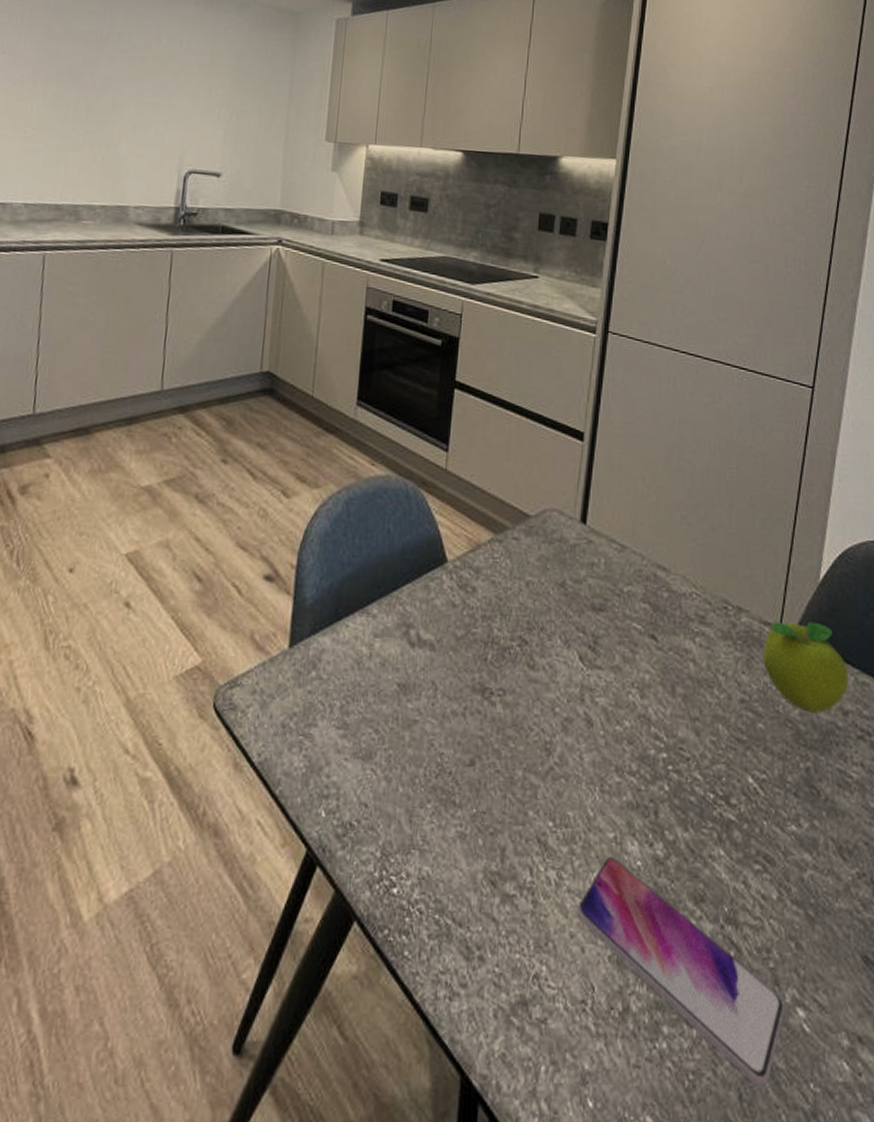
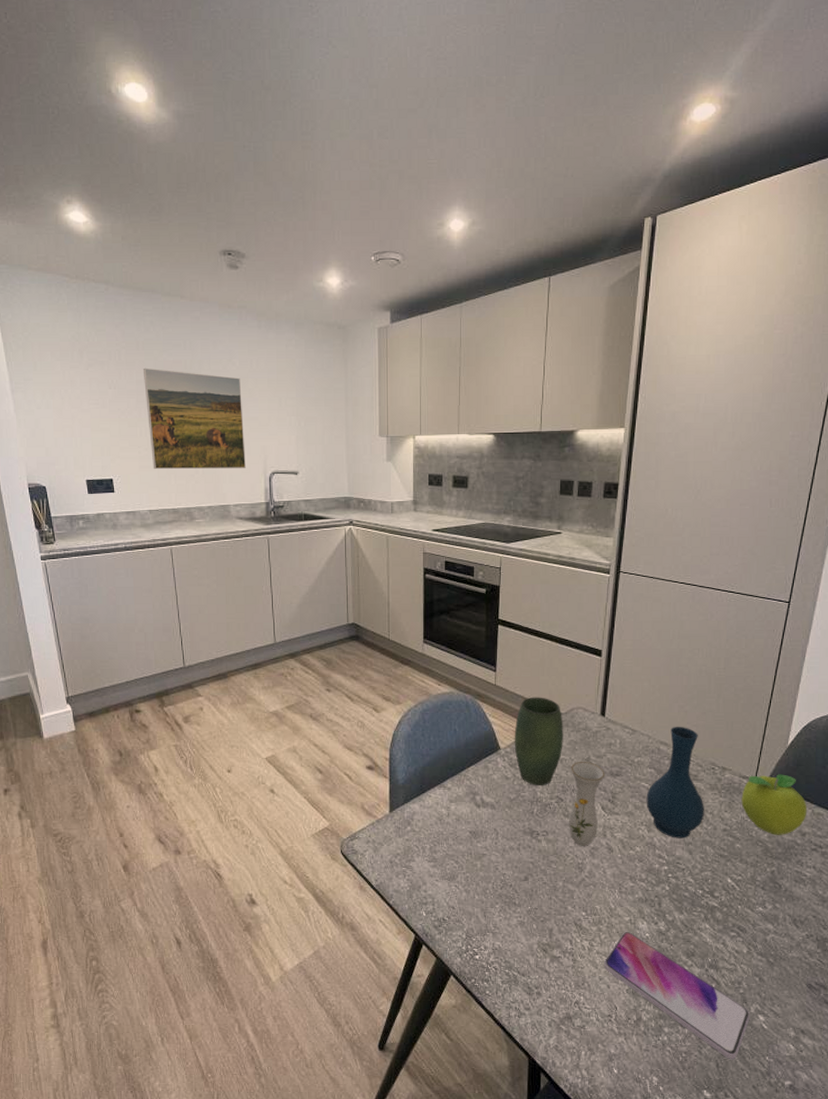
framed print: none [39,34,165,164] -> present [144,367,246,470]
vase: none [466,490,715,717] -> present [514,697,704,847]

